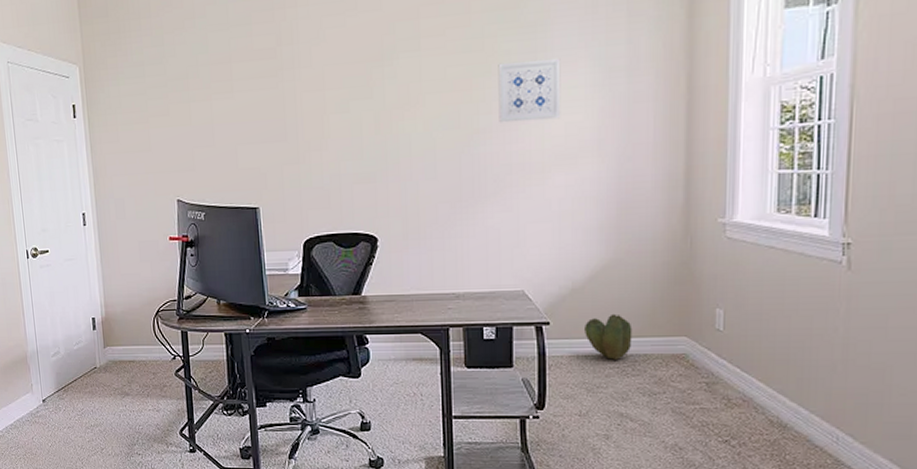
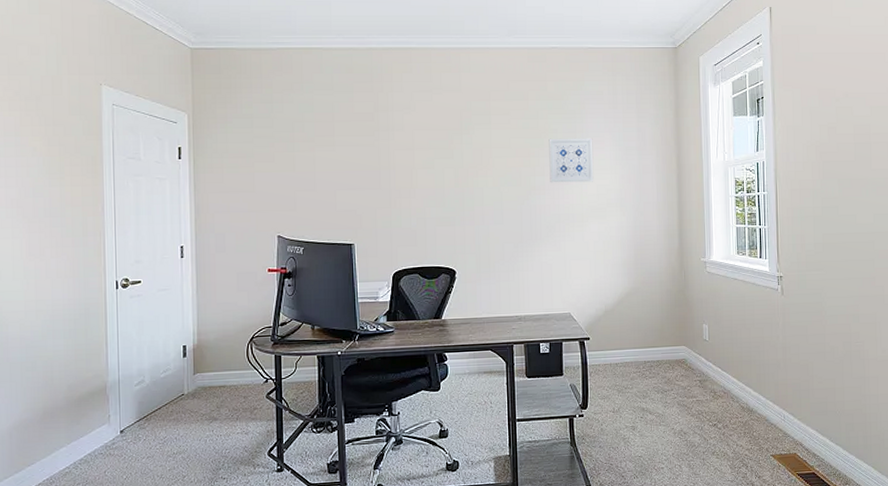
cactus: present [585,313,632,360] -> none [615,330,649,366]

